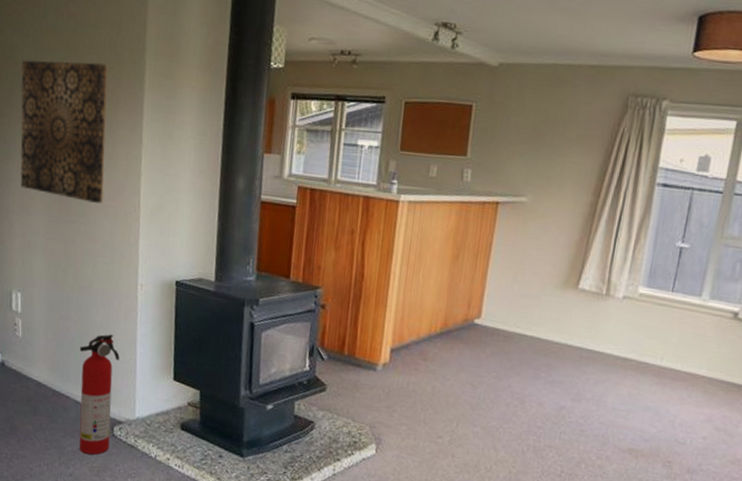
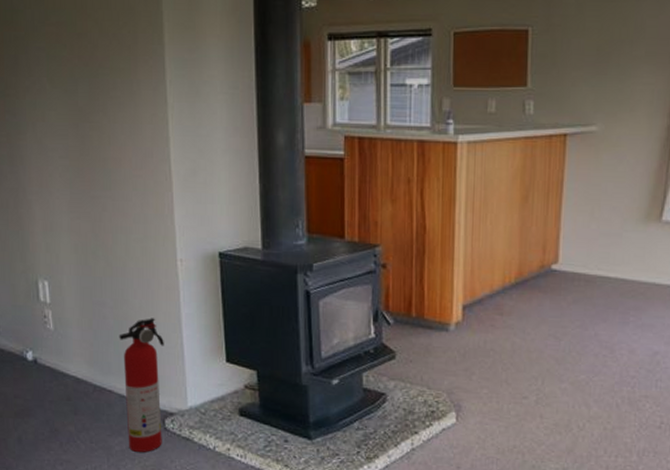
wall art: present [20,60,108,204] -> none [25,19,131,175]

